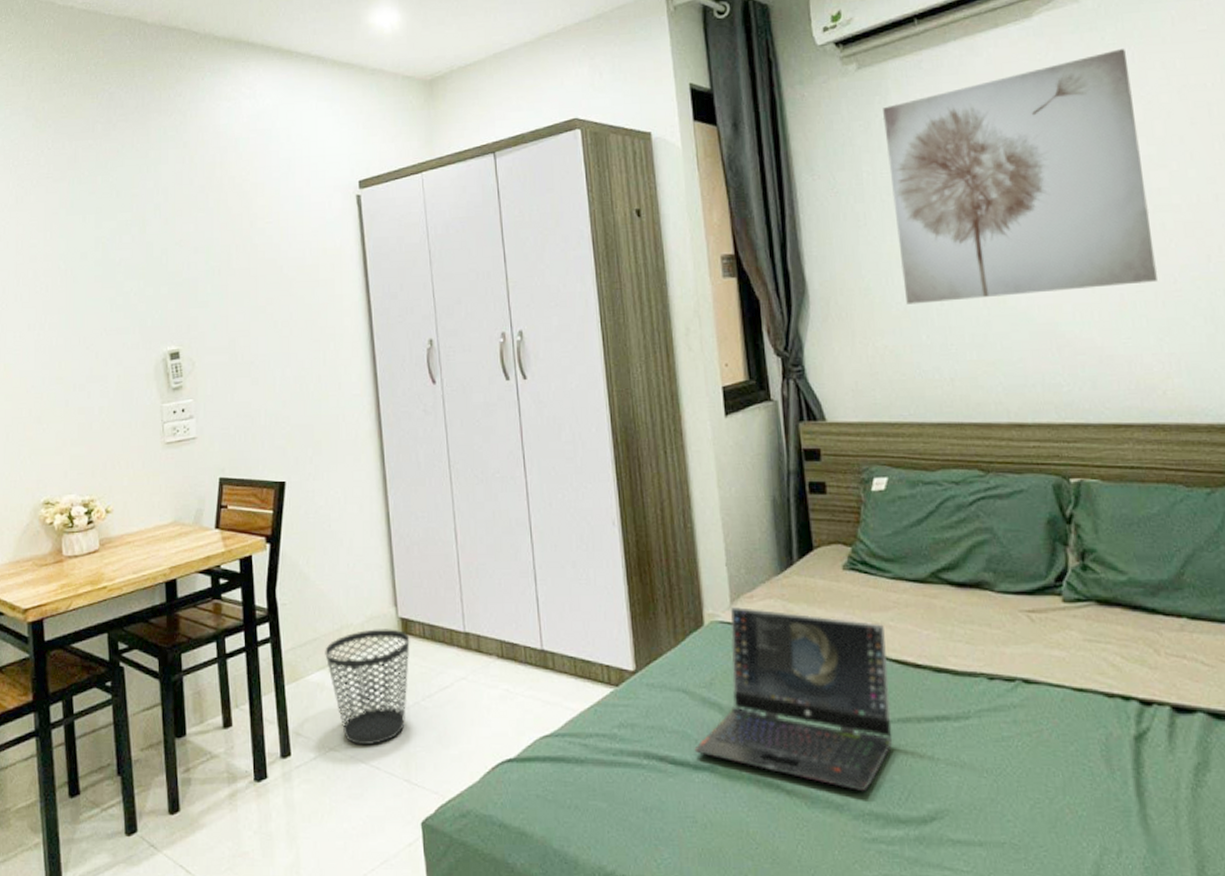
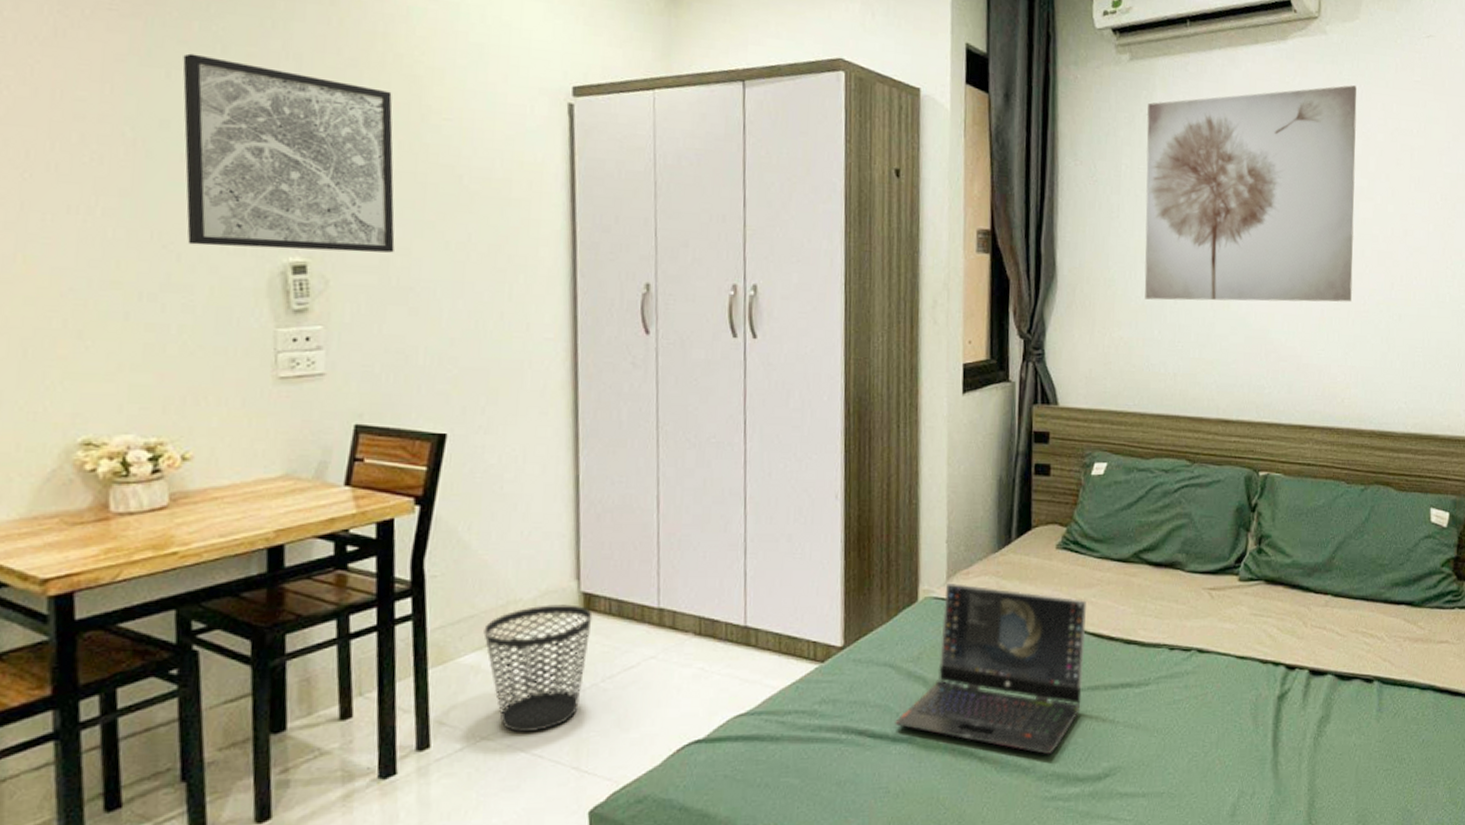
wall art: none [93,200,238,344] -> present [182,53,395,253]

